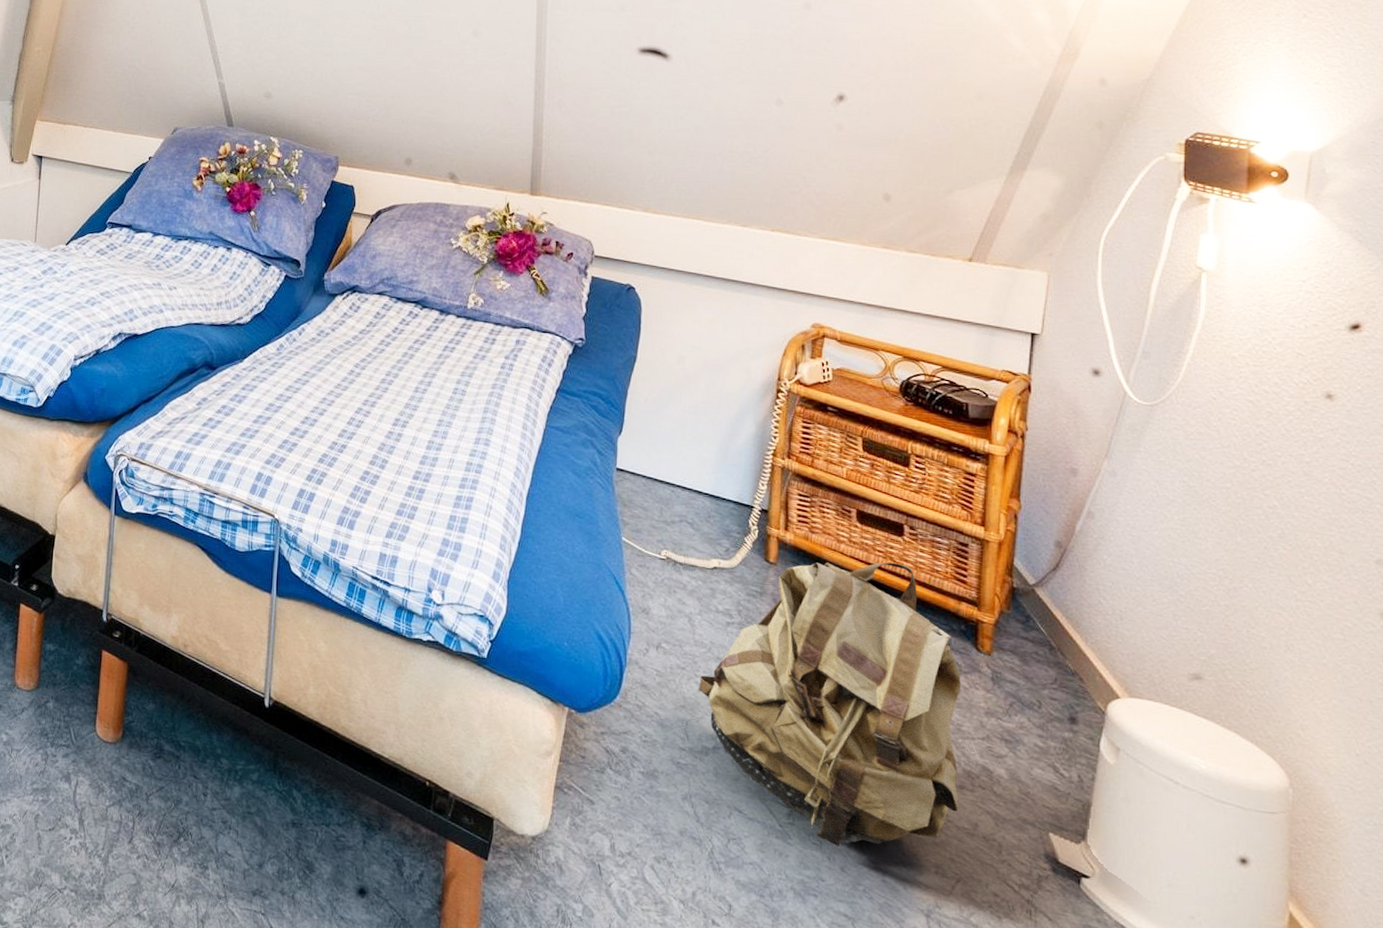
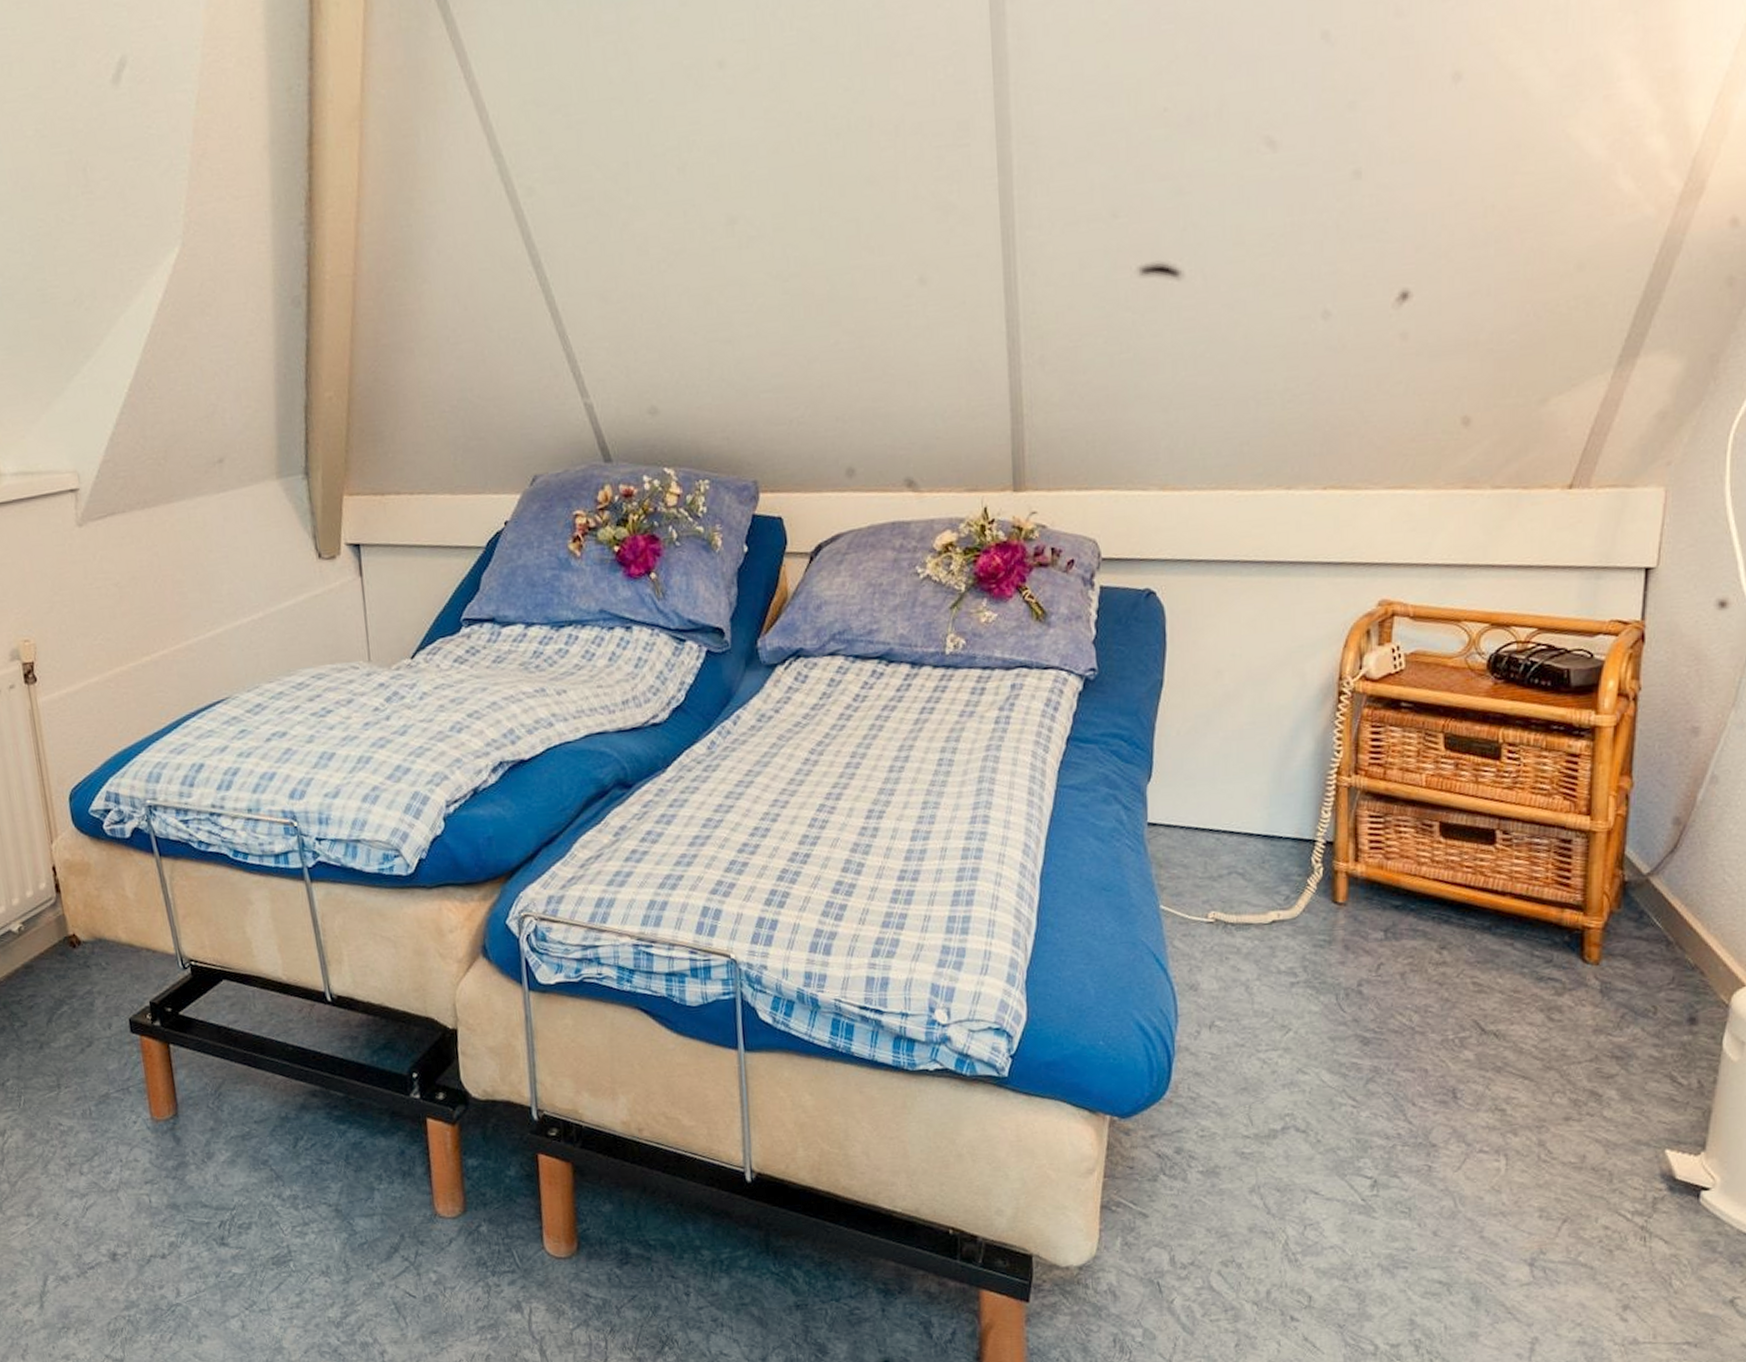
backpack: present [699,562,961,846] -> none [1262,877,1565,1210]

